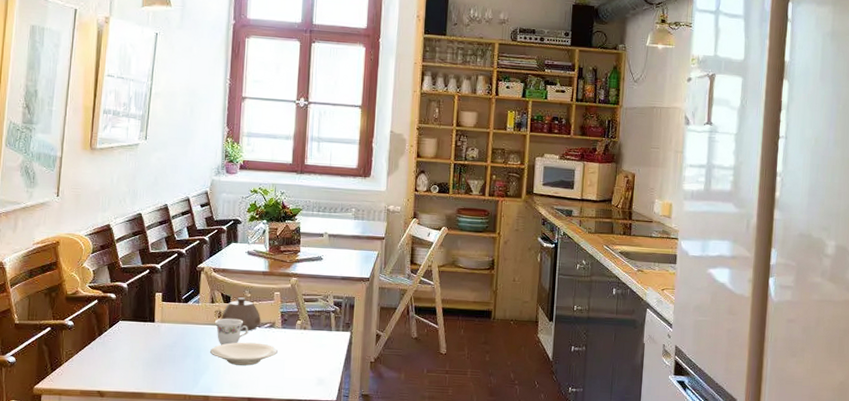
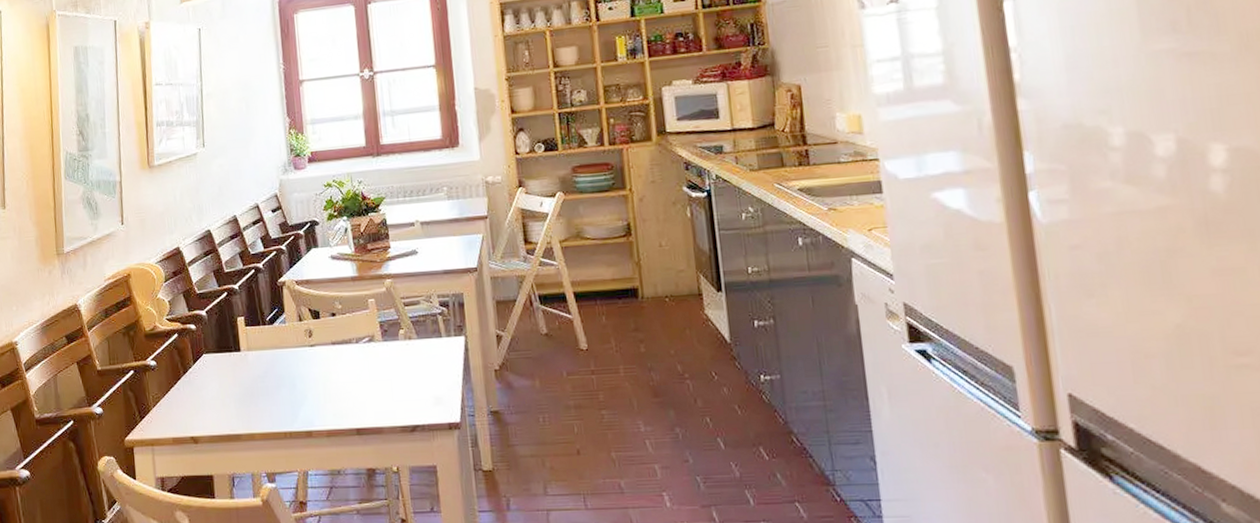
saucer: present [209,342,278,366] -> none [305,361,382,391]
teacup: present [214,318,248,345] -> none [305,336,345,370]
sugar bowl: present [221,297,261,331] -> none [312,310,358,350]

